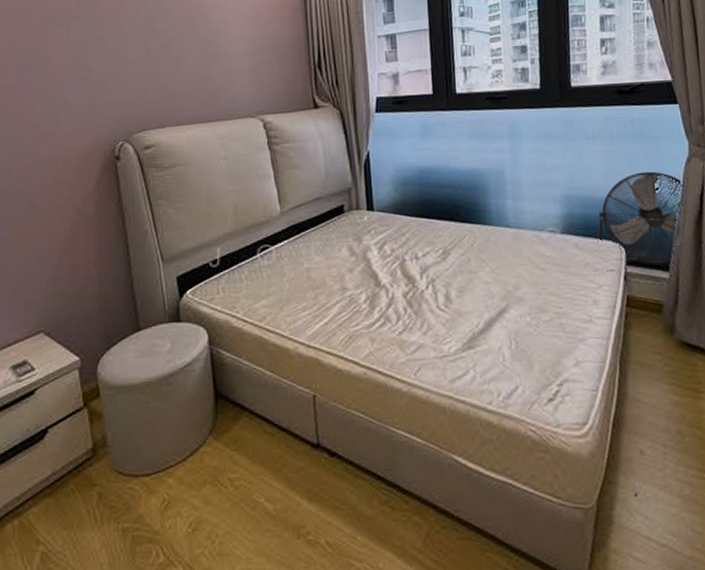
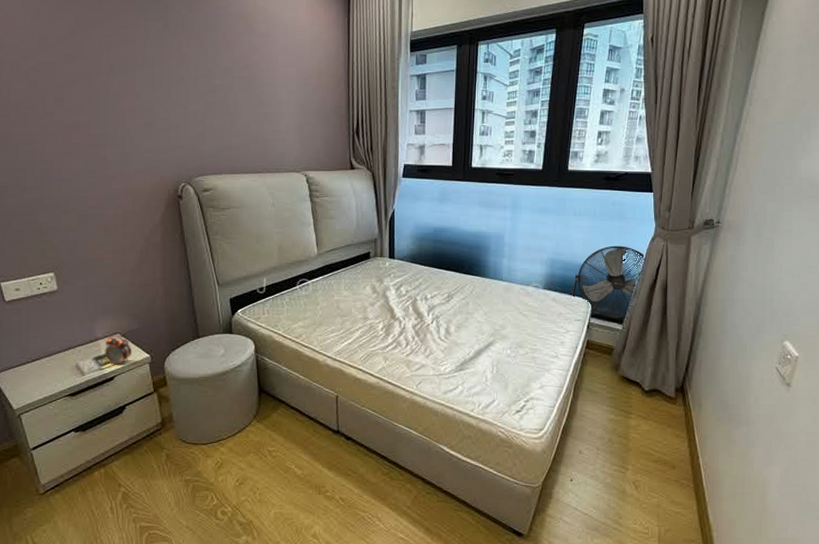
alarm clock: none [24,334,58,373] -> present [104,335,132,364]

